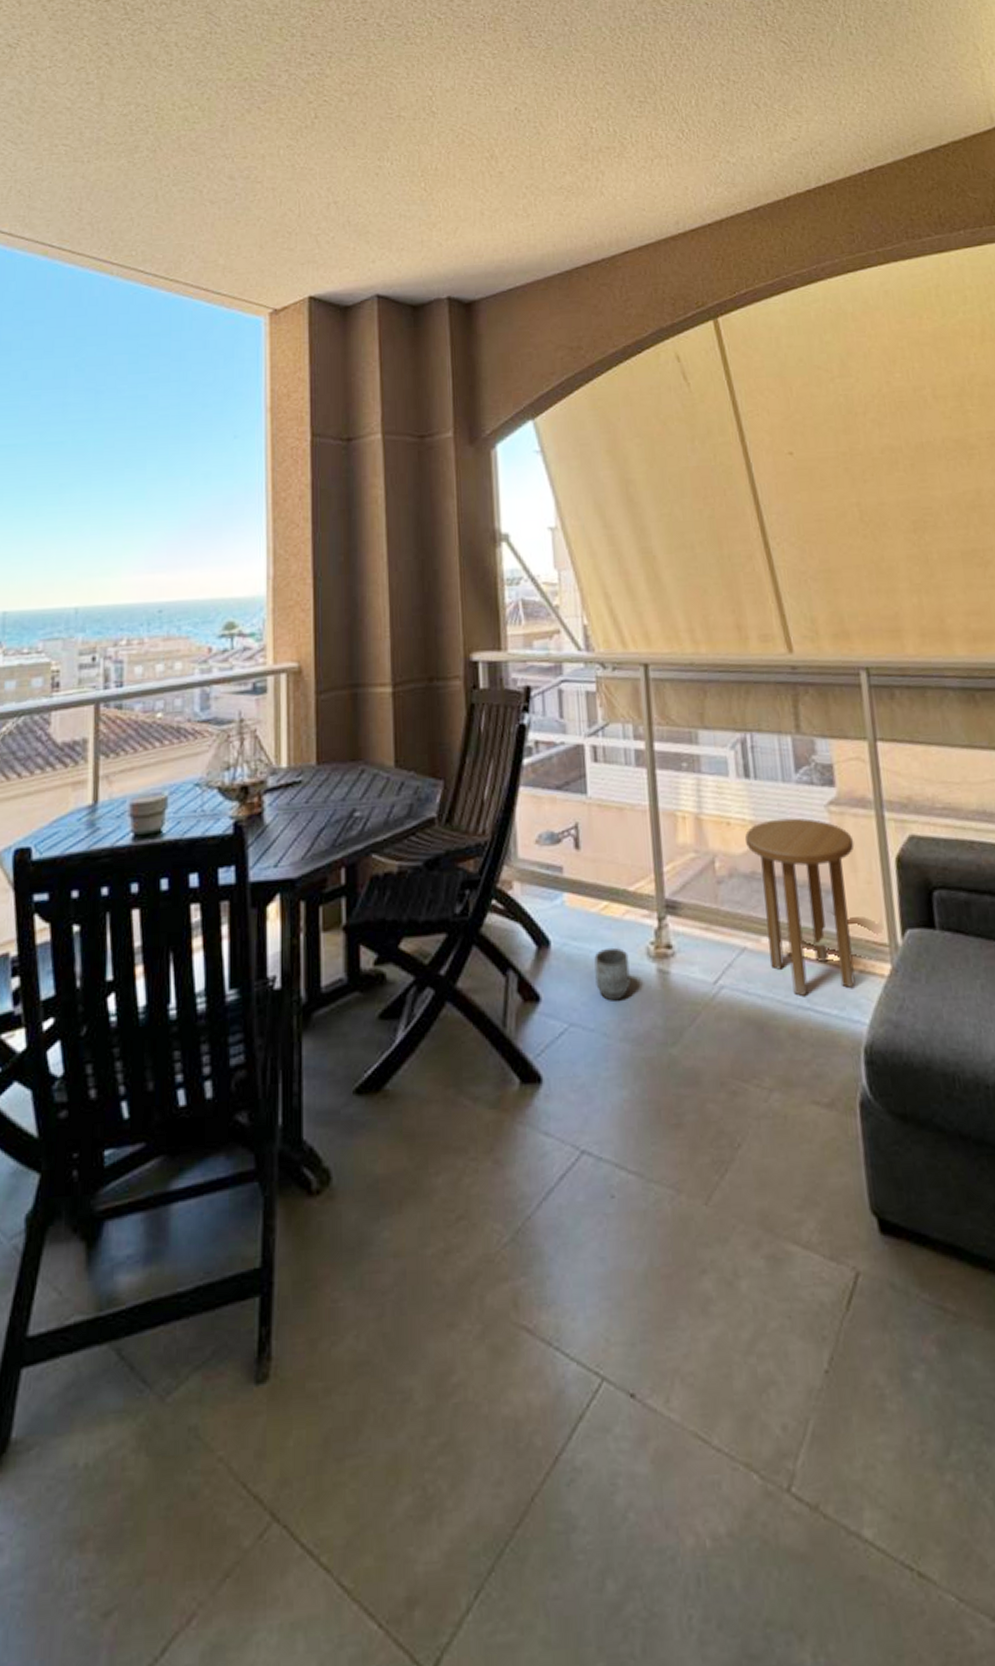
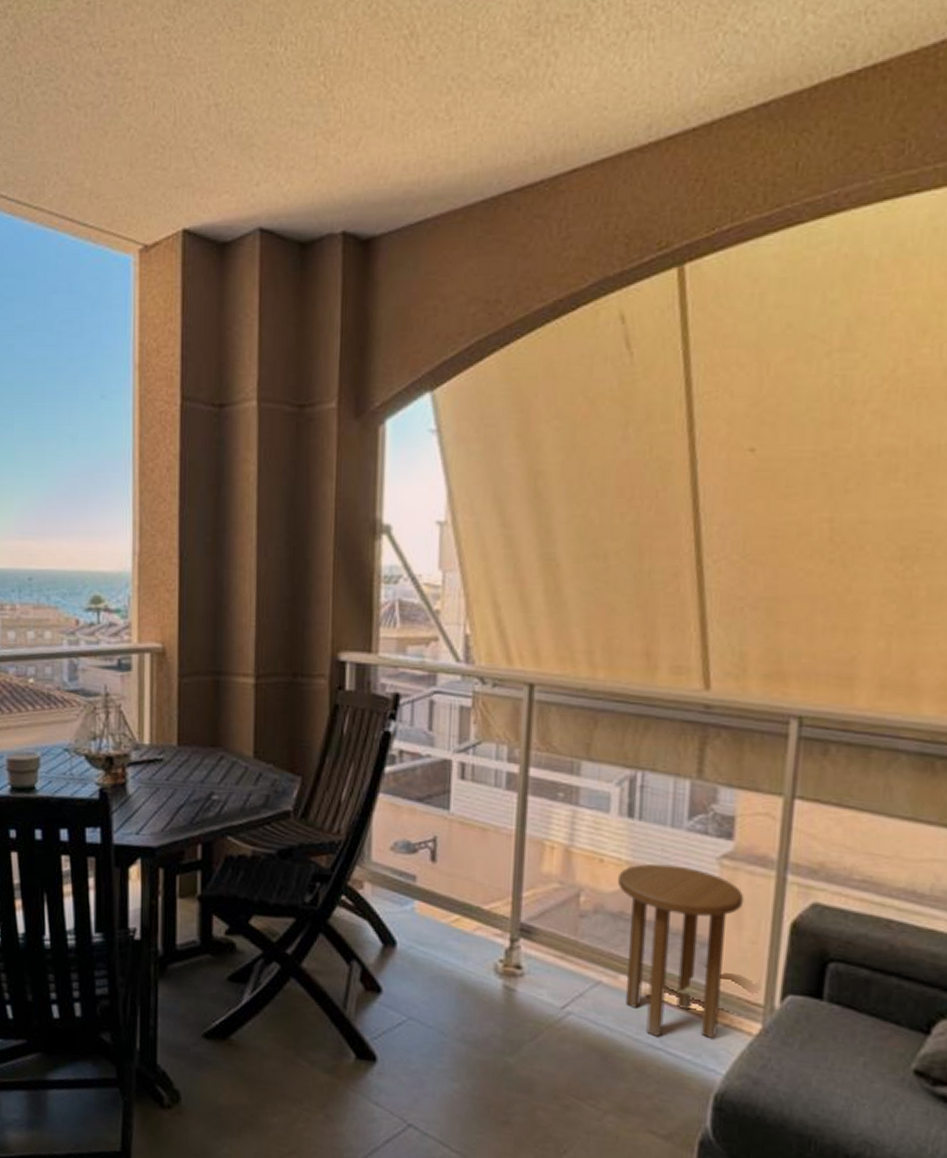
planter: present [594,947,631,1001] -> none [438,957,475,1006]

